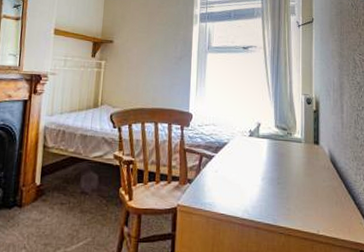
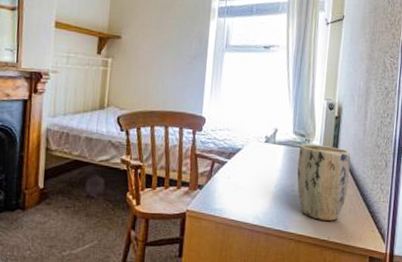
plant pot: none [281,137,332,214] -> present [297,144,351,221]

